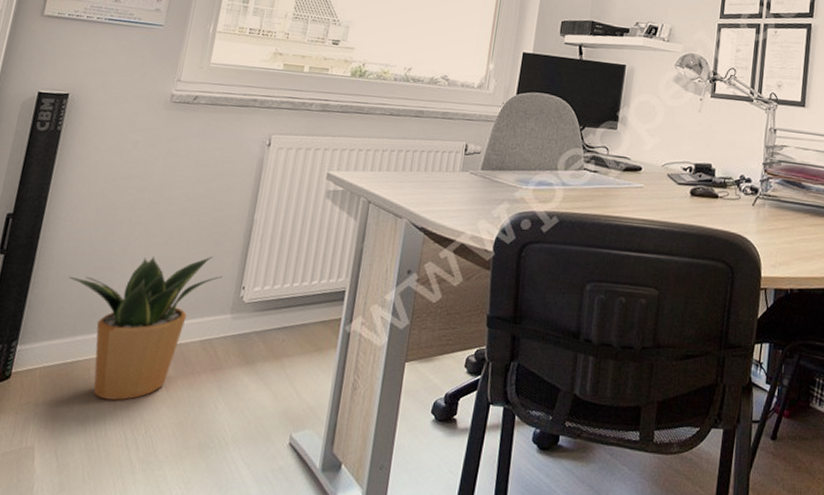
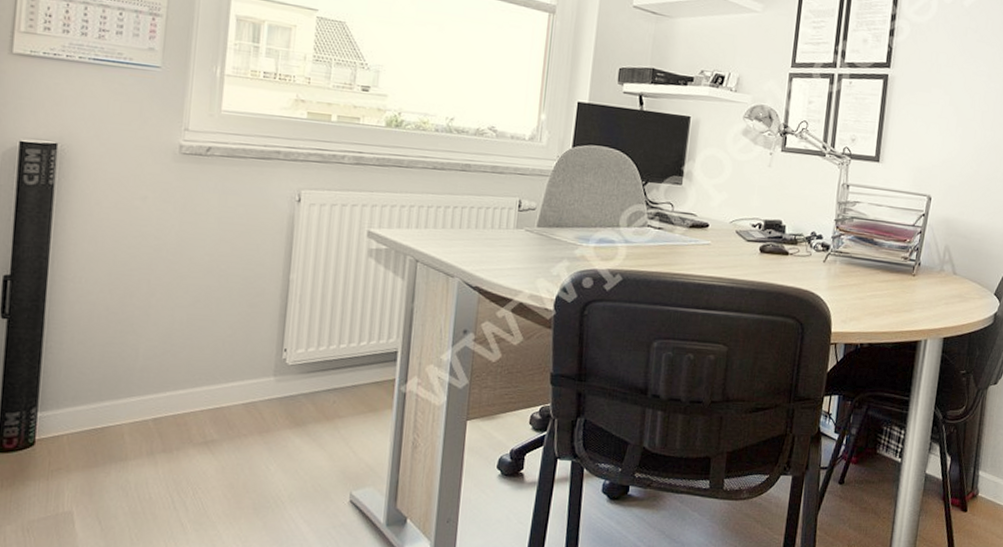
potted plant: present [68,256,223,401] -> none [86,318,261,465]

